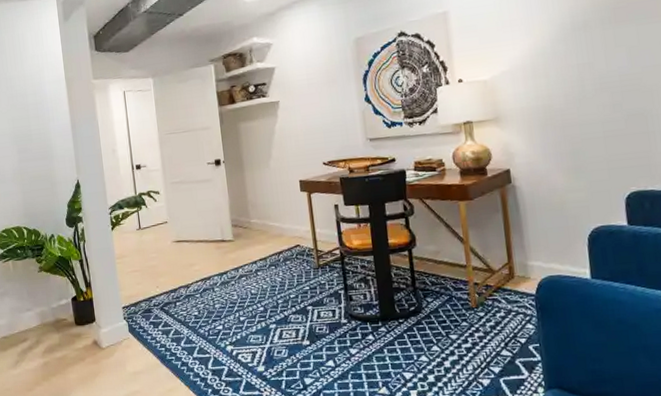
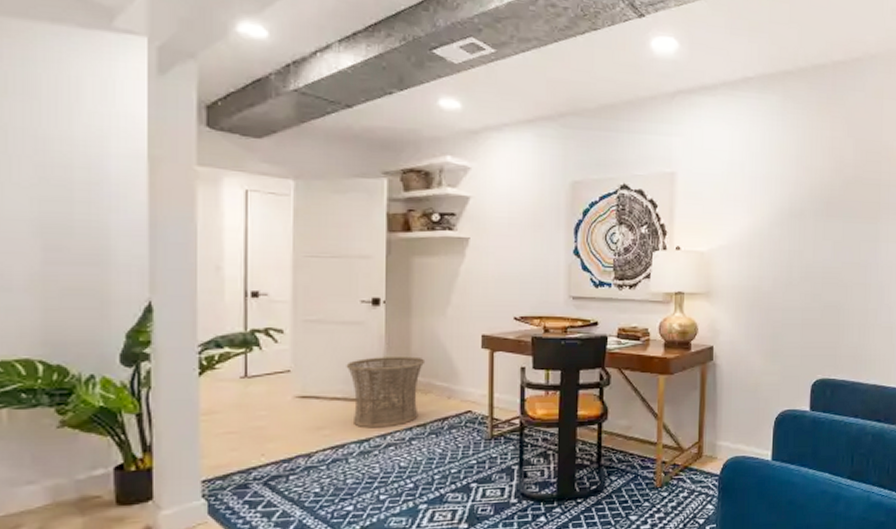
basket: none [203,203,260,264] -> present [346,356,426,428]

